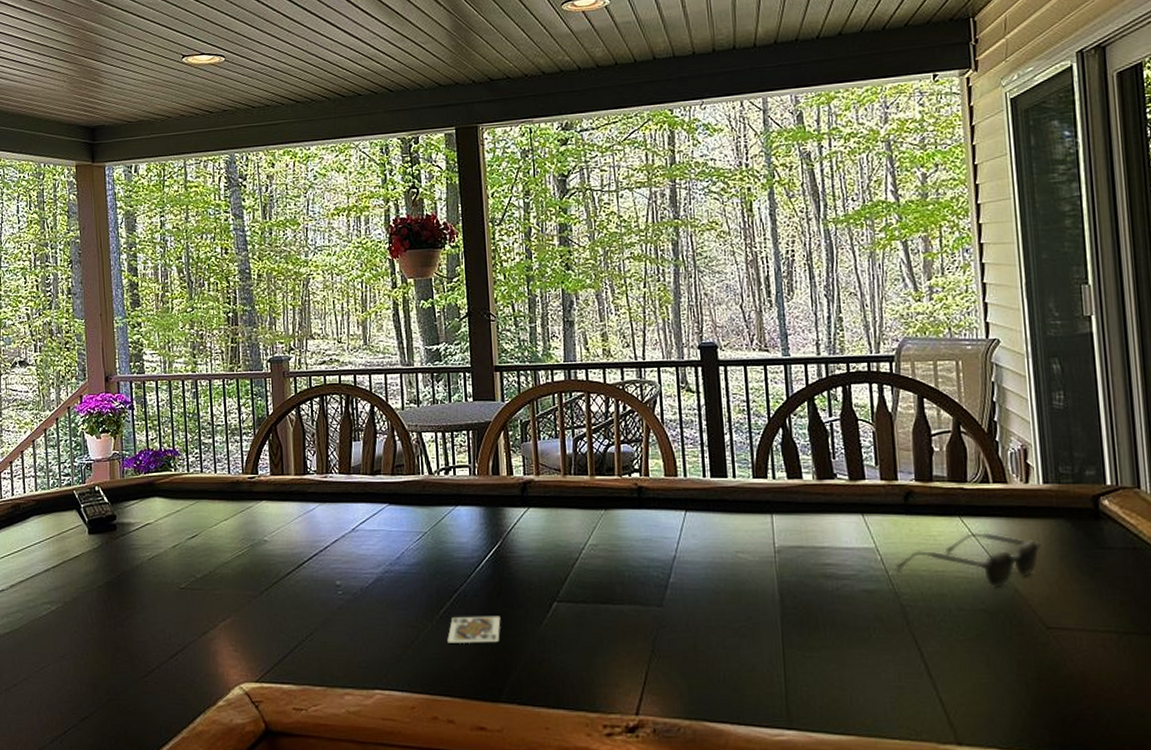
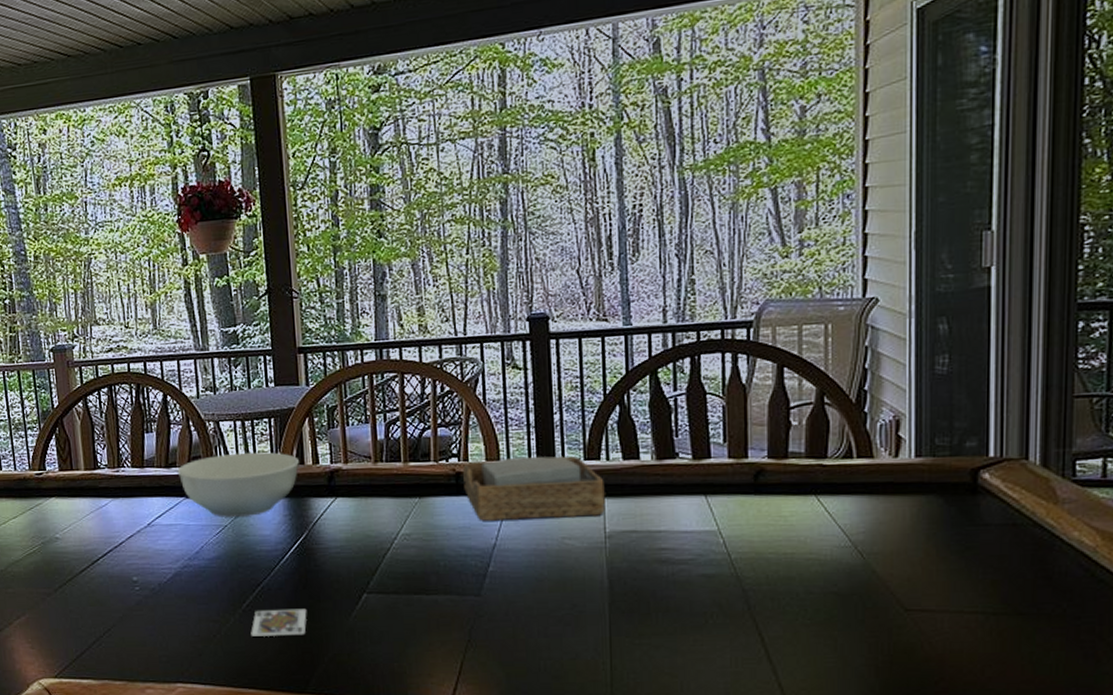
bowl: none [381,462,495,524] -> present [177,451,299,517]
napkin holder: none [644,473,774,534] -> present [463,456,605,521]
sunglasses: present [896,532,1041,587] -> none [740,511,906,569]

